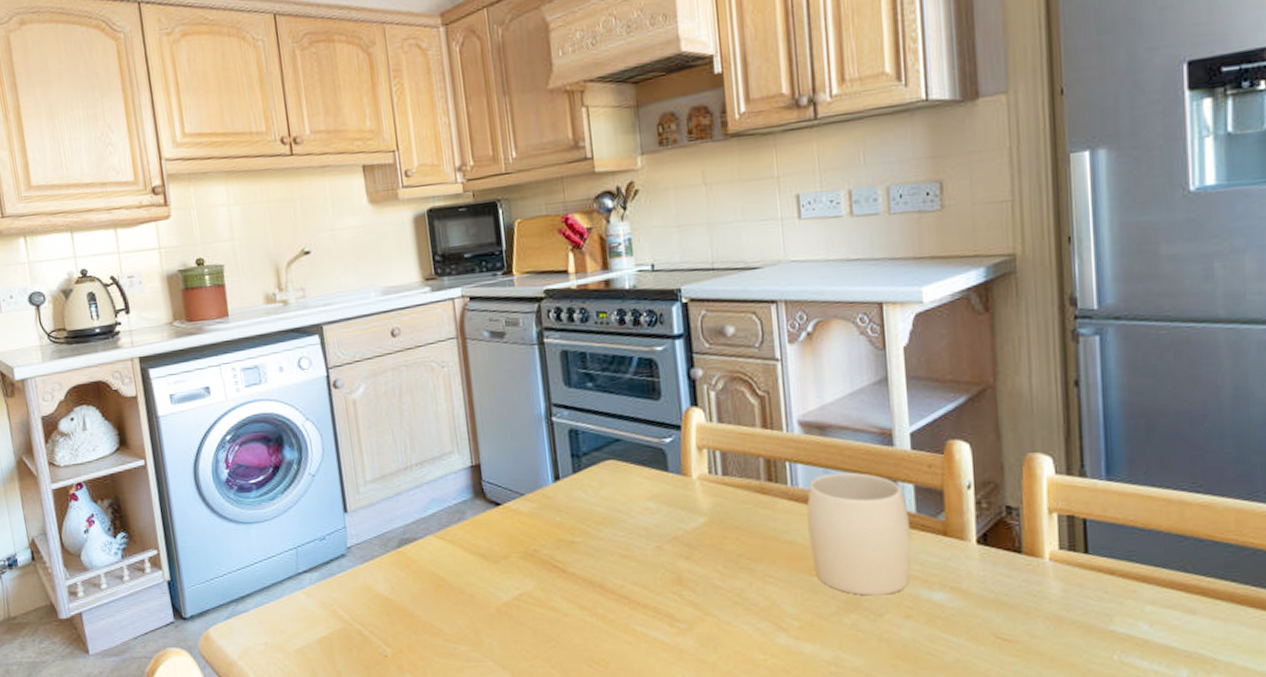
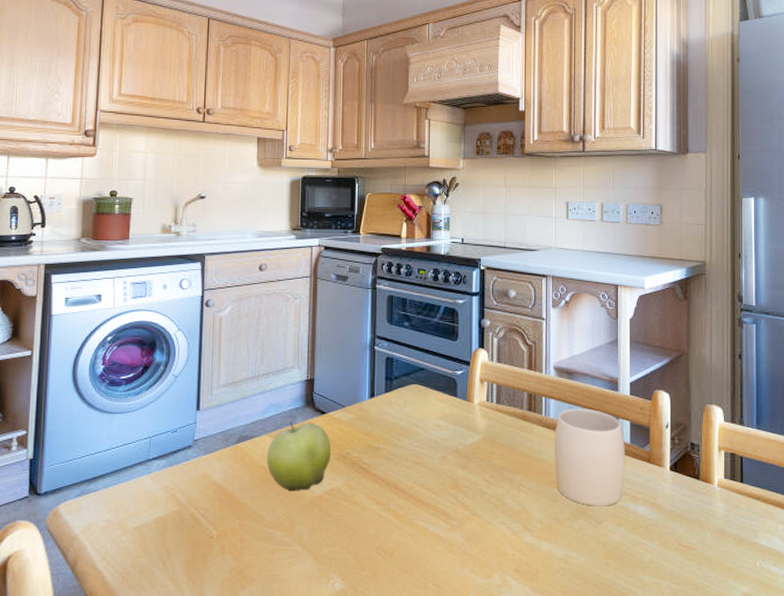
fruit: none [435,517,515,600] -> present [266,421,331,492]

